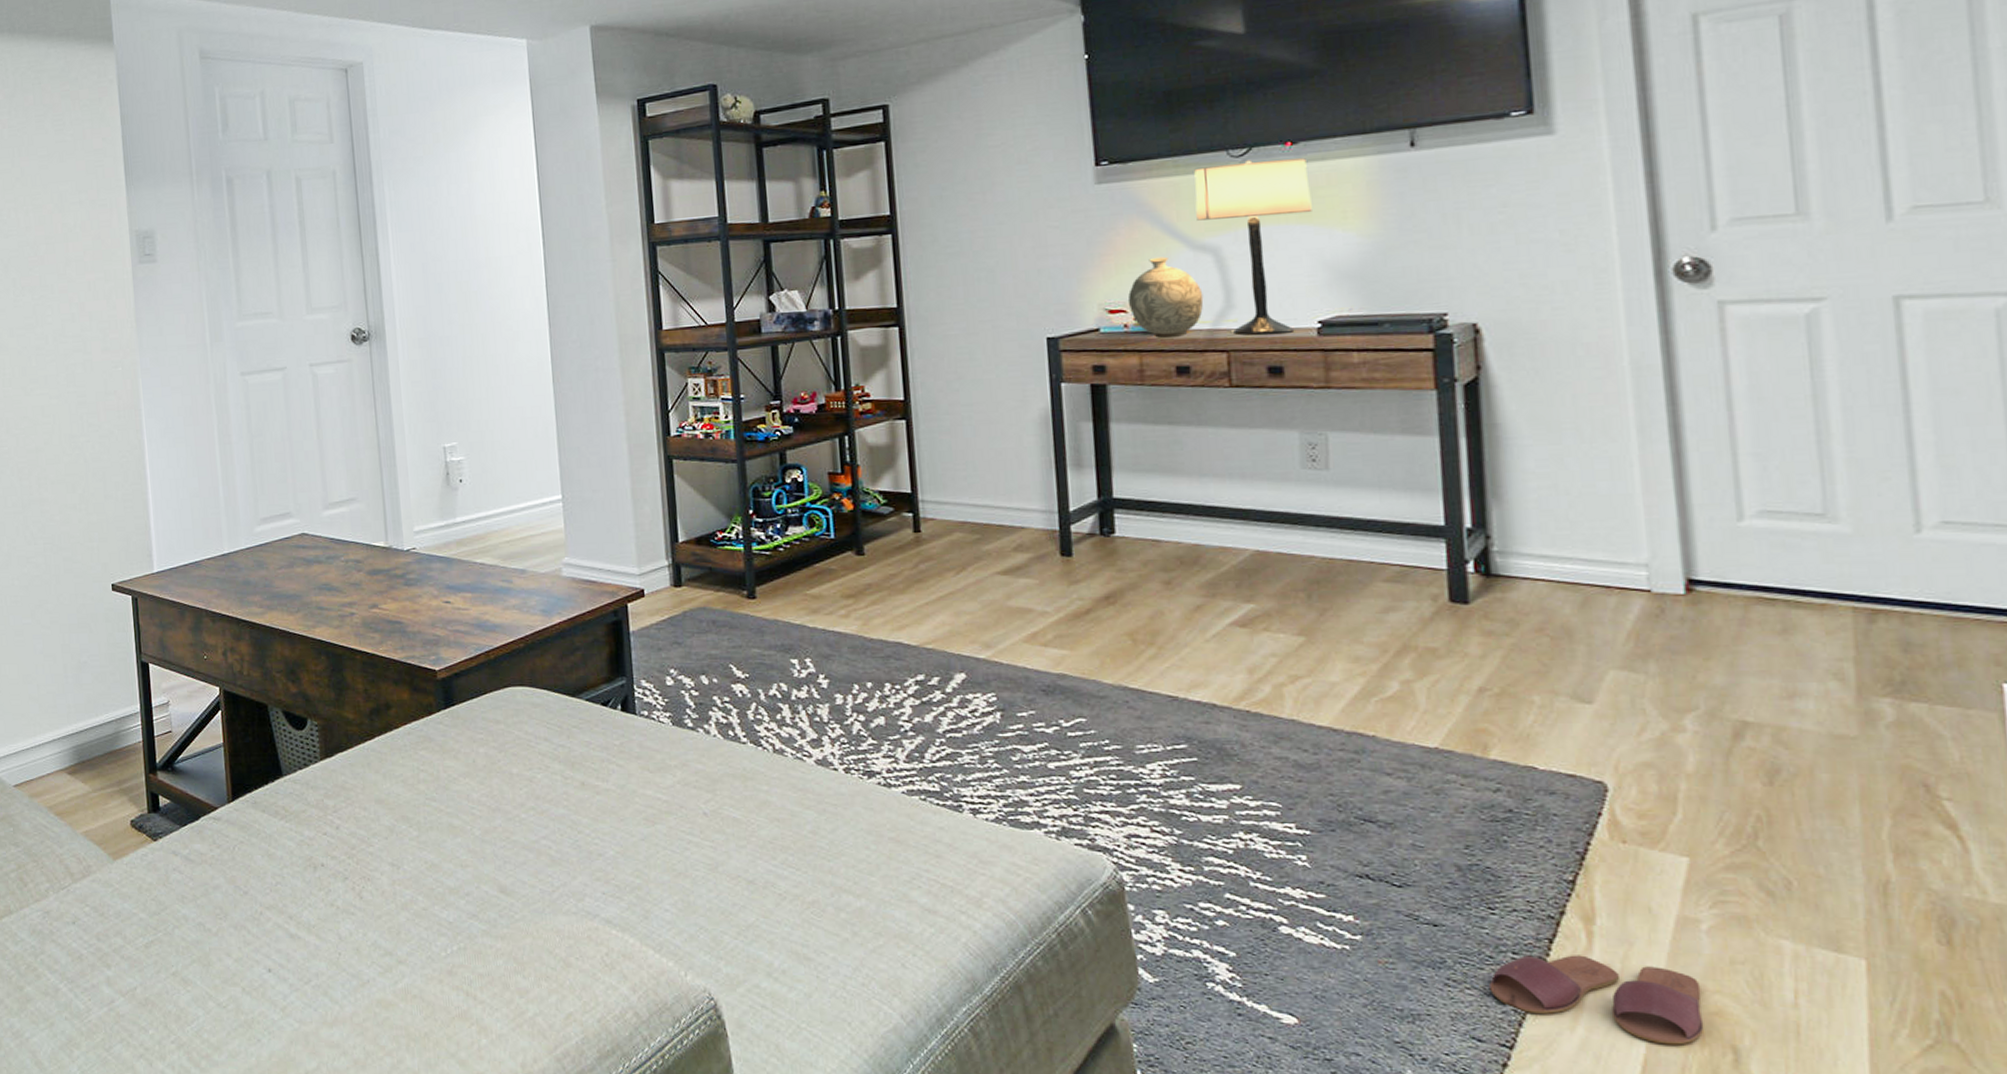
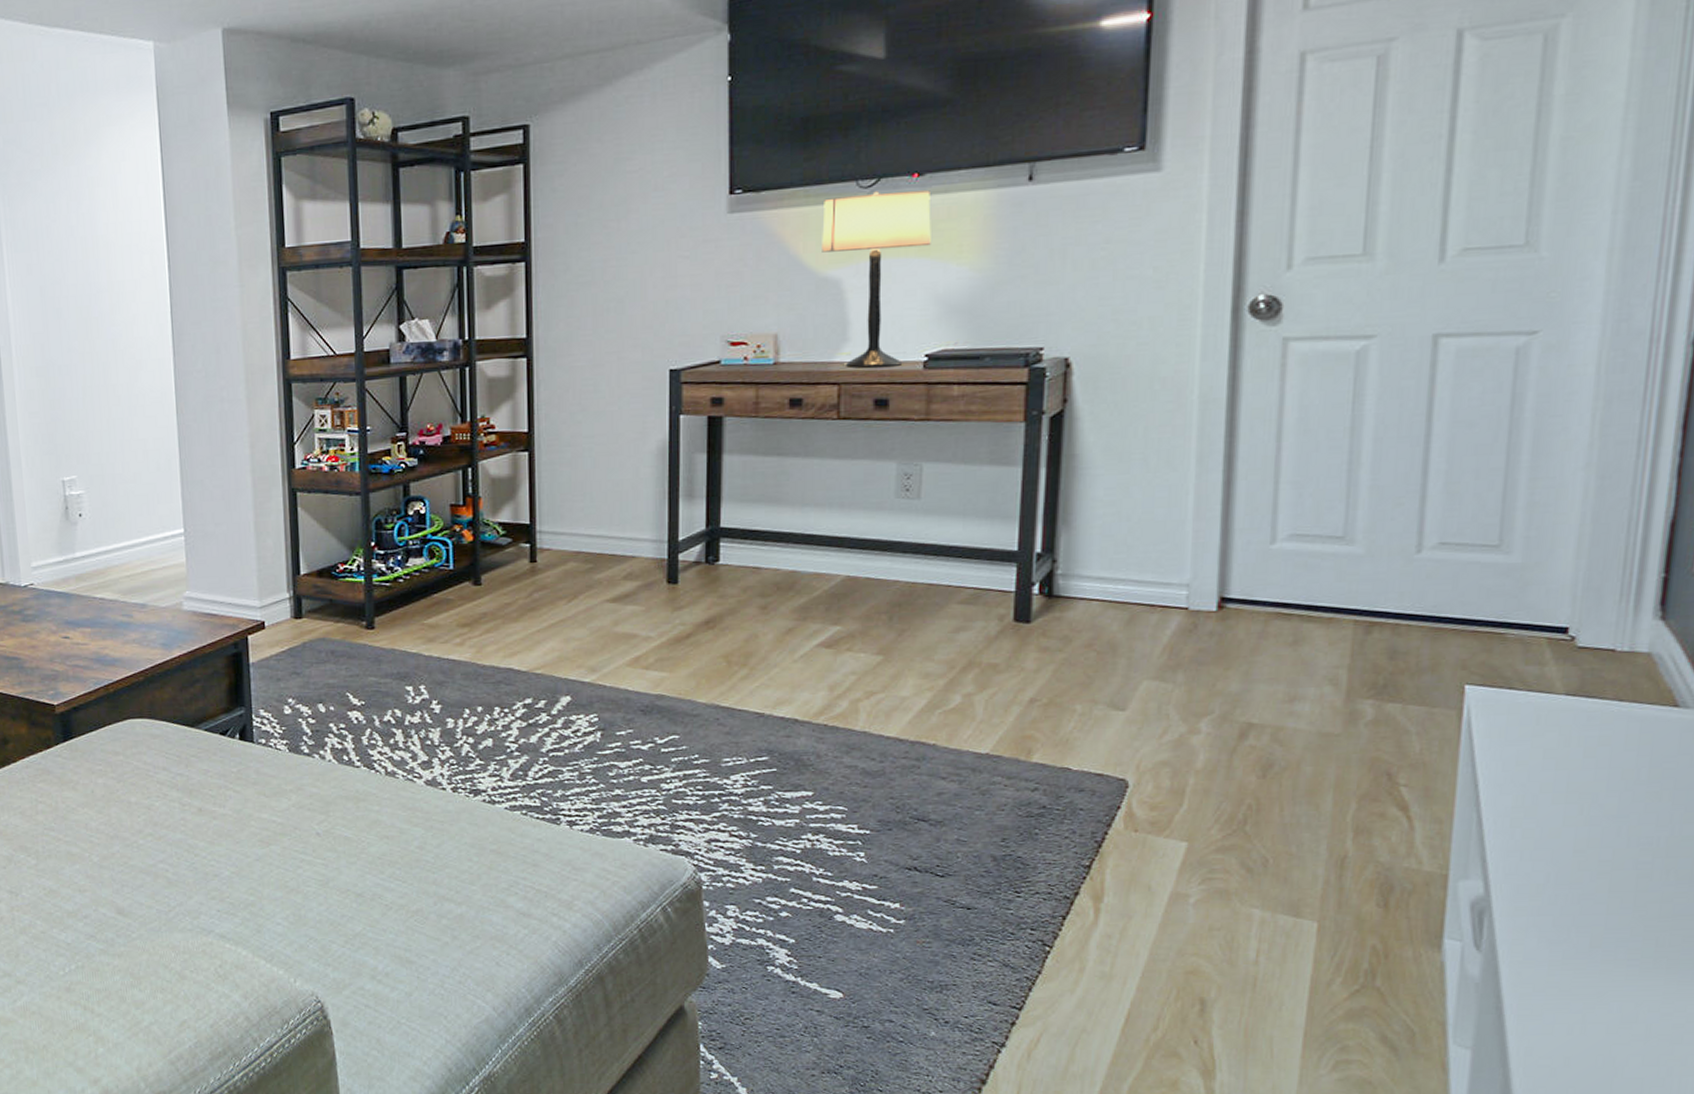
decorative vase: present [1127,256,1204,339] -> none [749,288,821,372]
slippers: present [1489,955,1704,1045] -> none [1008,929,1182,1000]

